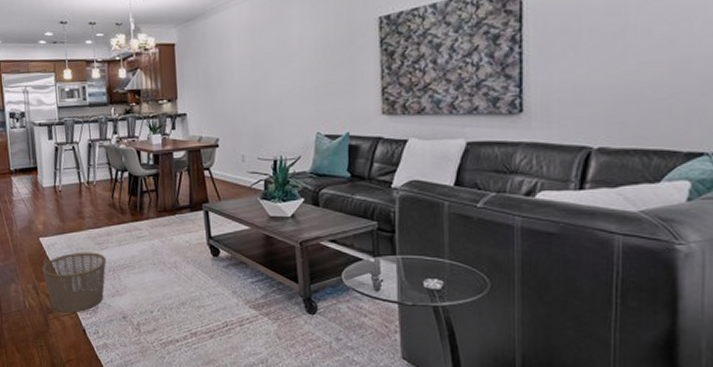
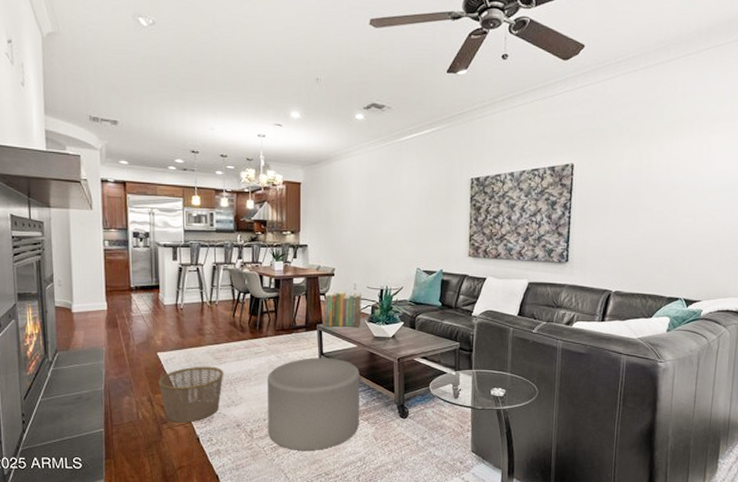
pouf: none [152,242,258,349] -> present [268,358,360,450]
books: none [209,163,253,207] -> present [324,290,362,328]

